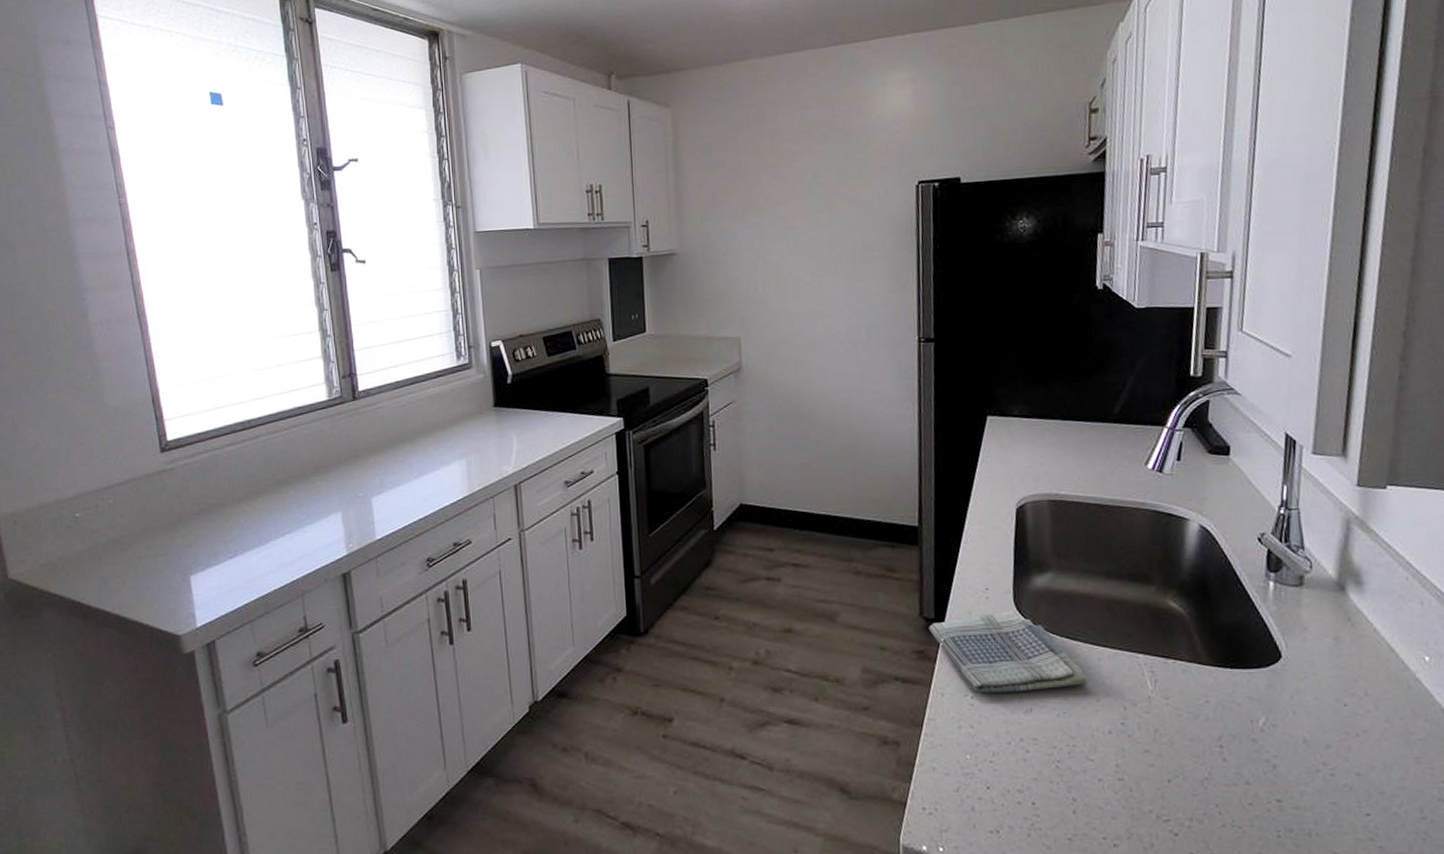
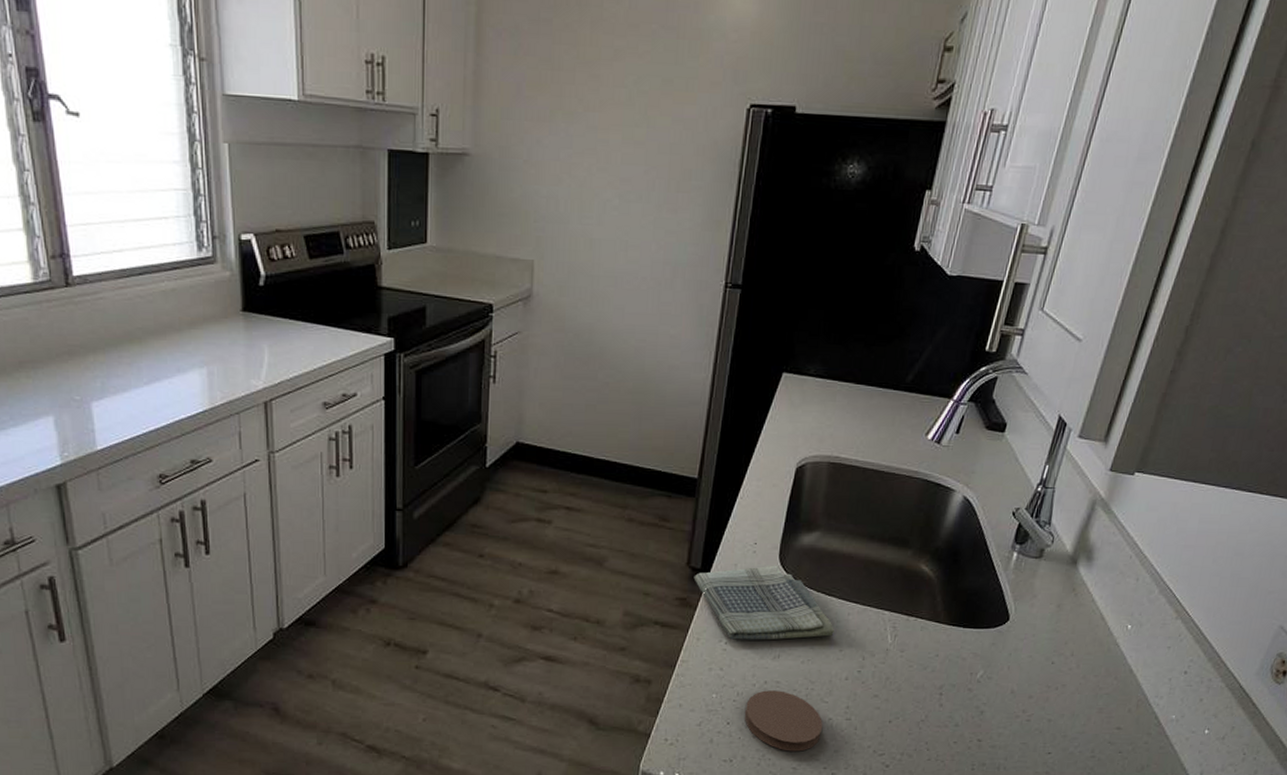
coaster: none [1004,748,1094,819] -> present [745,690,823,752]

